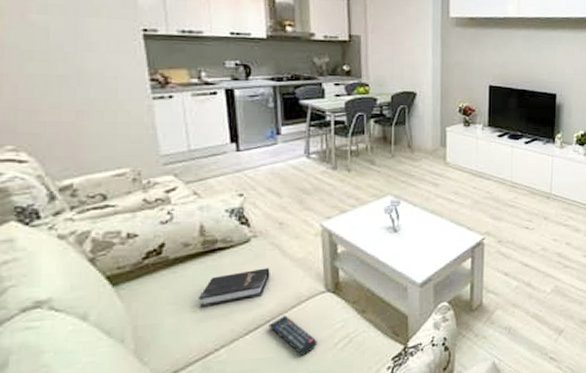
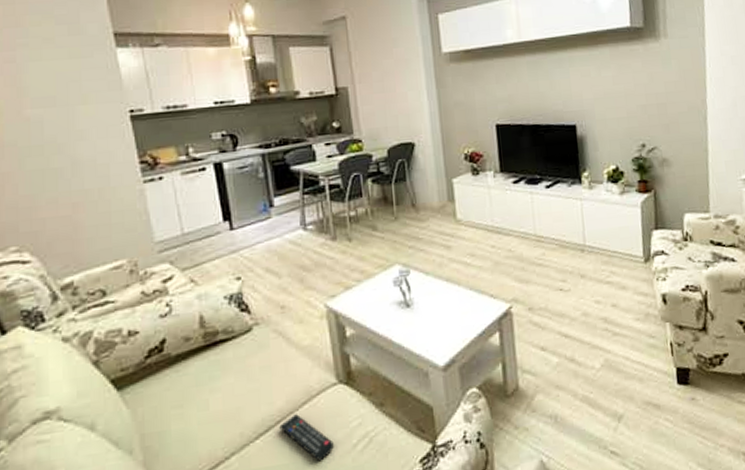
hardback book: present [199,268,270,309] -> none [204,359,276,411]

